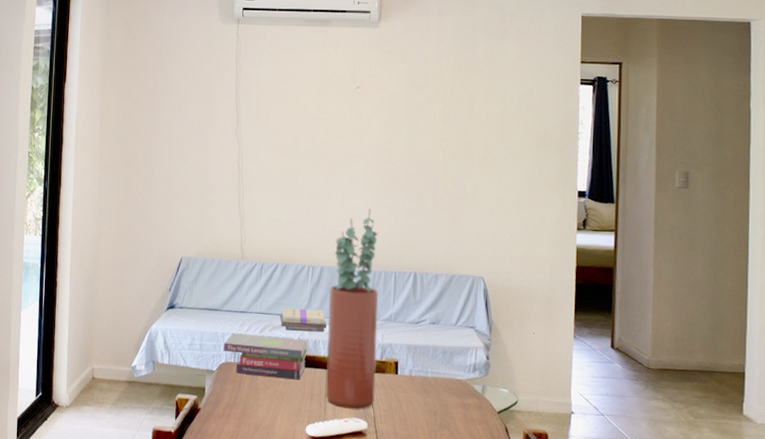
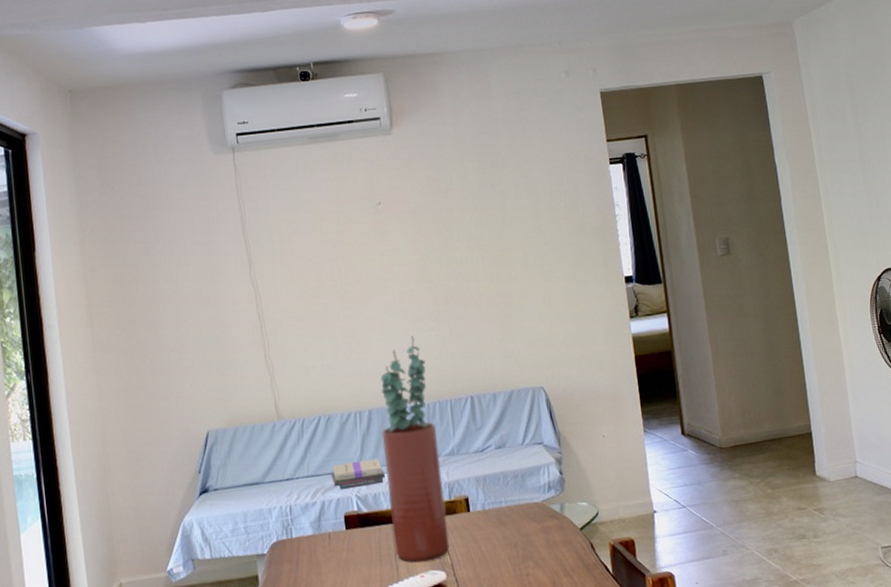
books: present [223,333,308,380] -> none [271,495,369,551]

